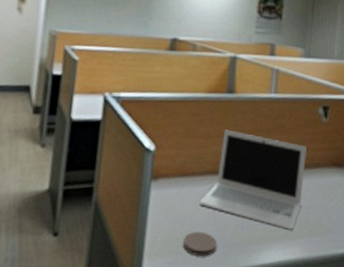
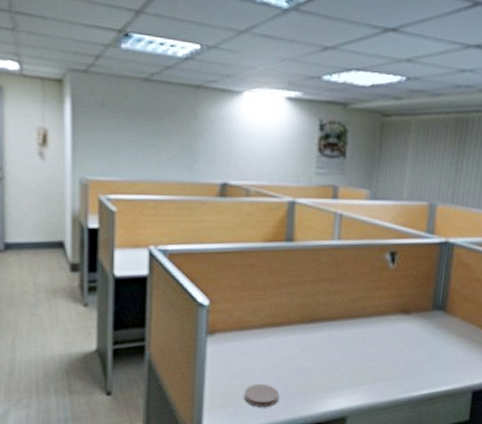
laptop: present [199,129,307,230] -> none [259,280,372,378]

